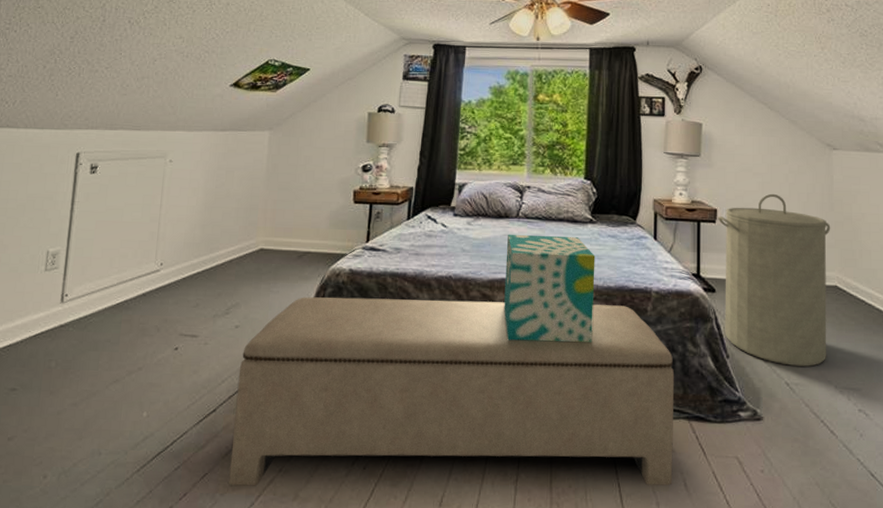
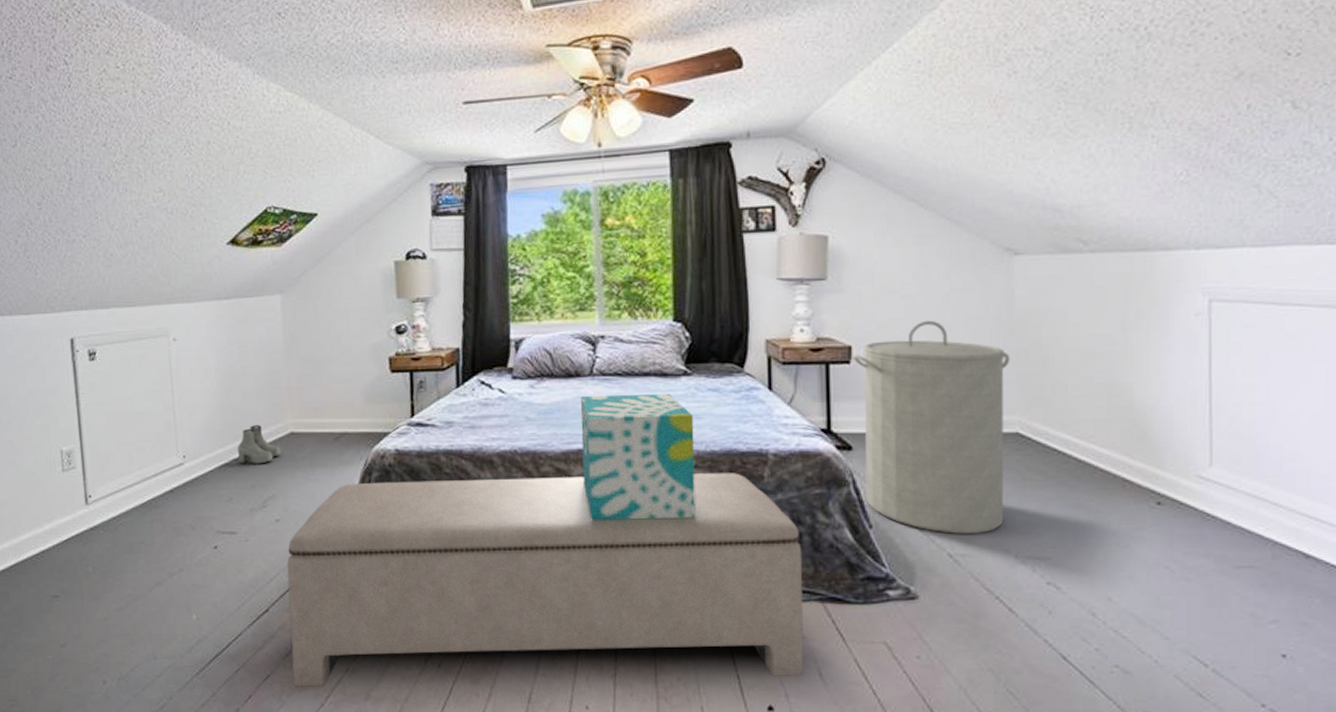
boots: none [210,240,250,275] -> present [238,425,281,464]

